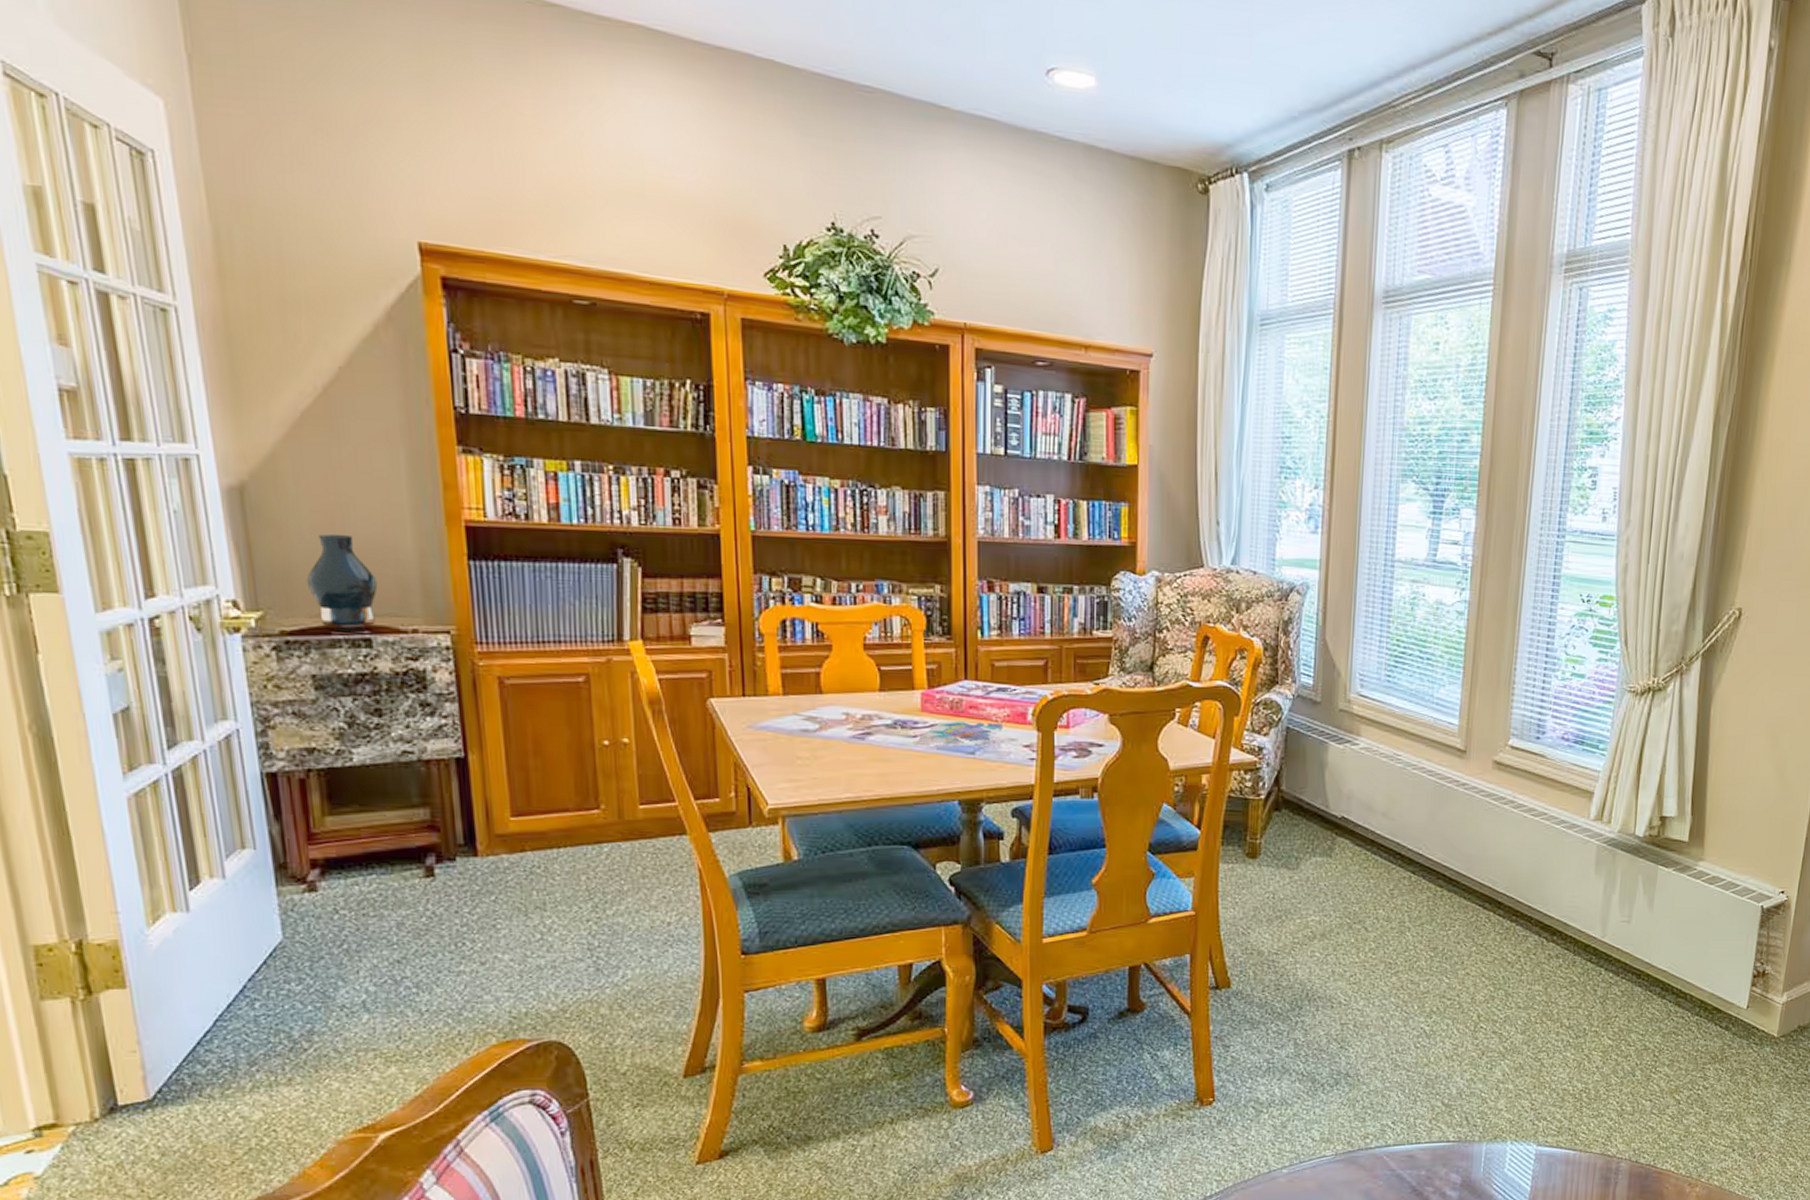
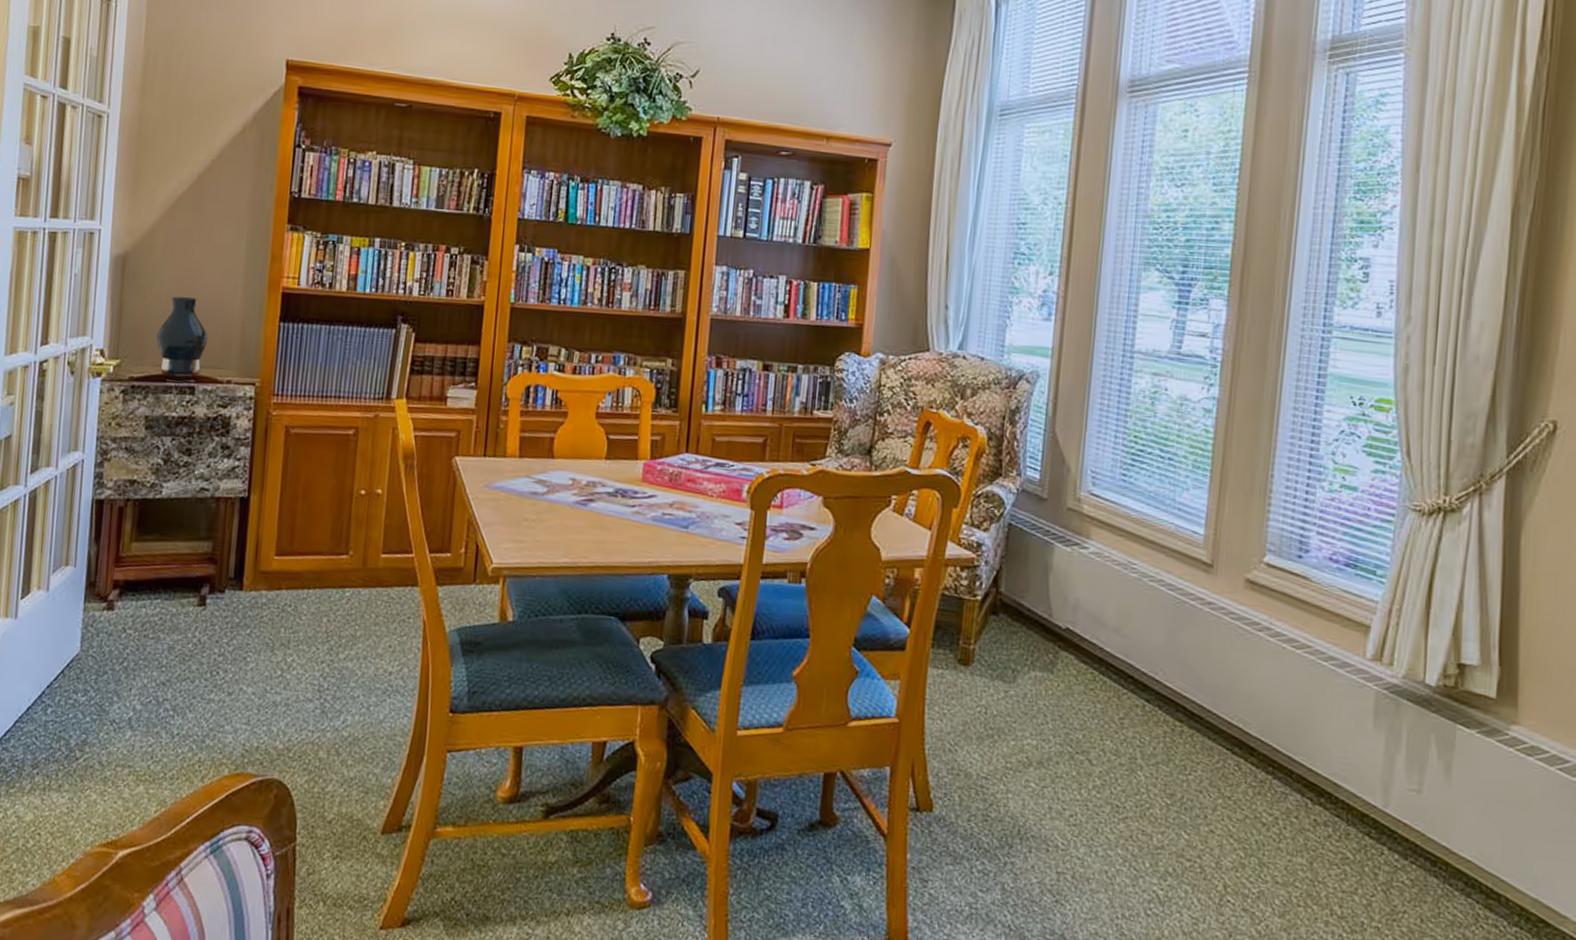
map: present [917,721,1004,748] -> none [635,492,719,522]

